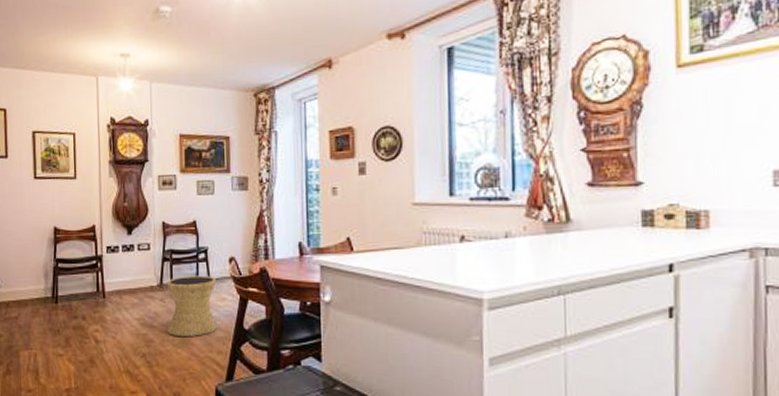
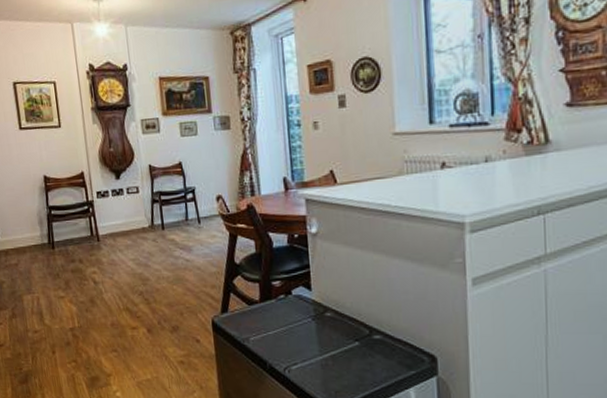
side table: present [166,275,218,338] -> none [157,214,211,275]

